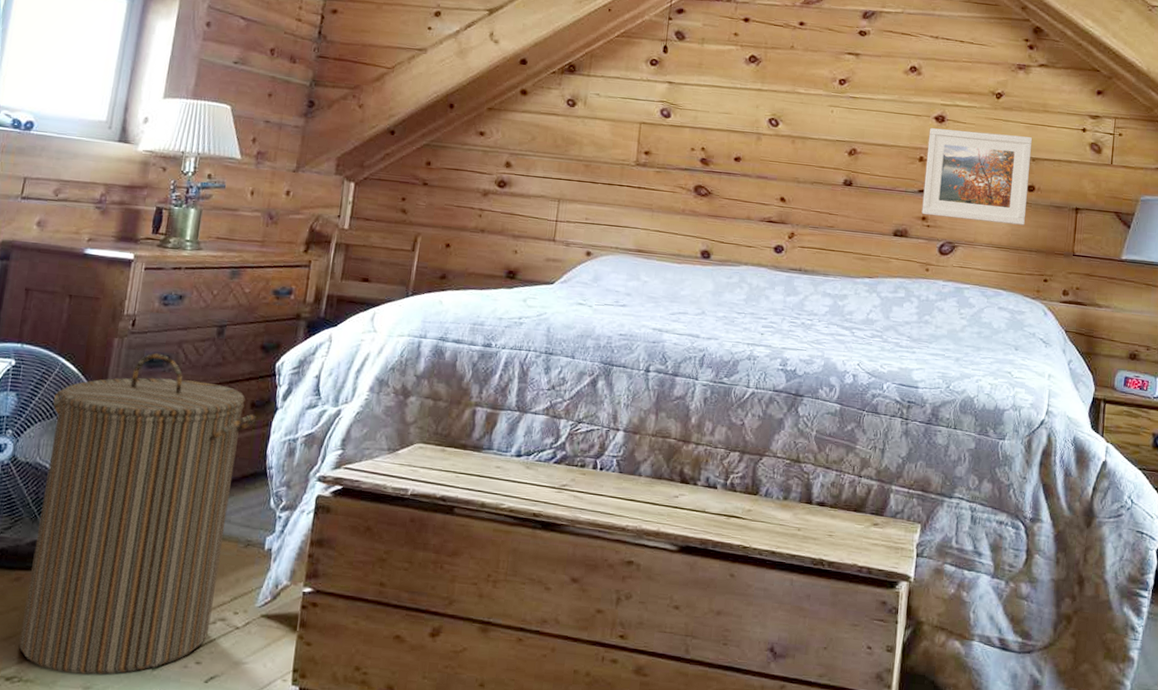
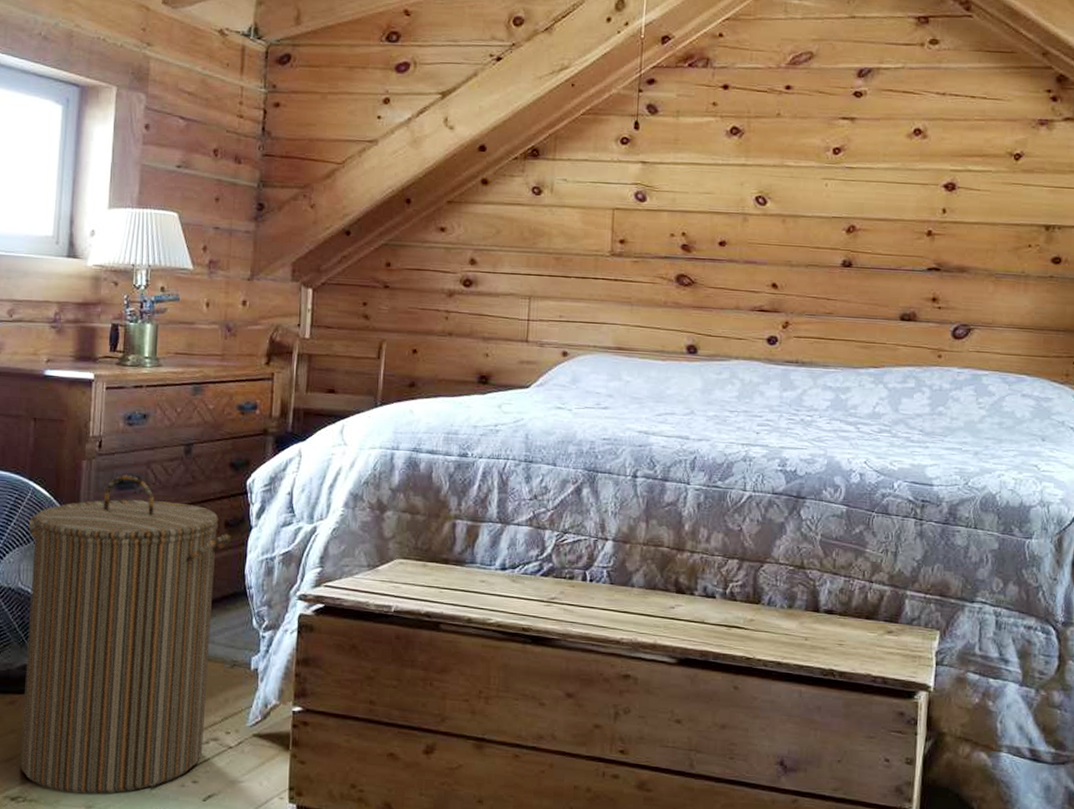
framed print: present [921,128,1033,225] -> none [931,197,1058,302]

